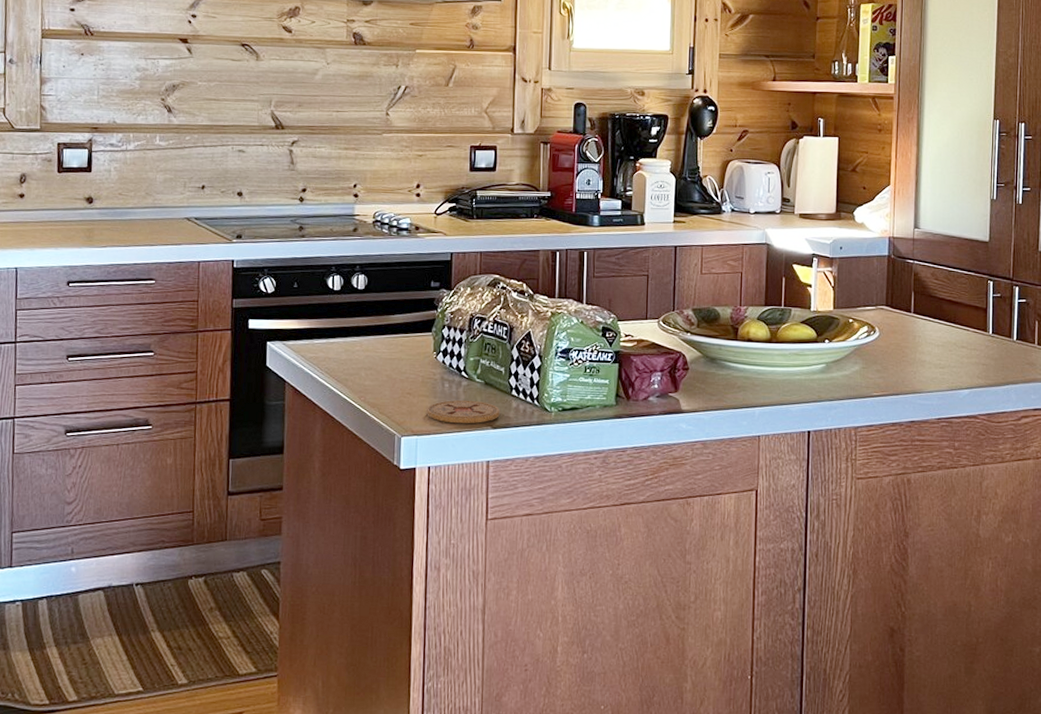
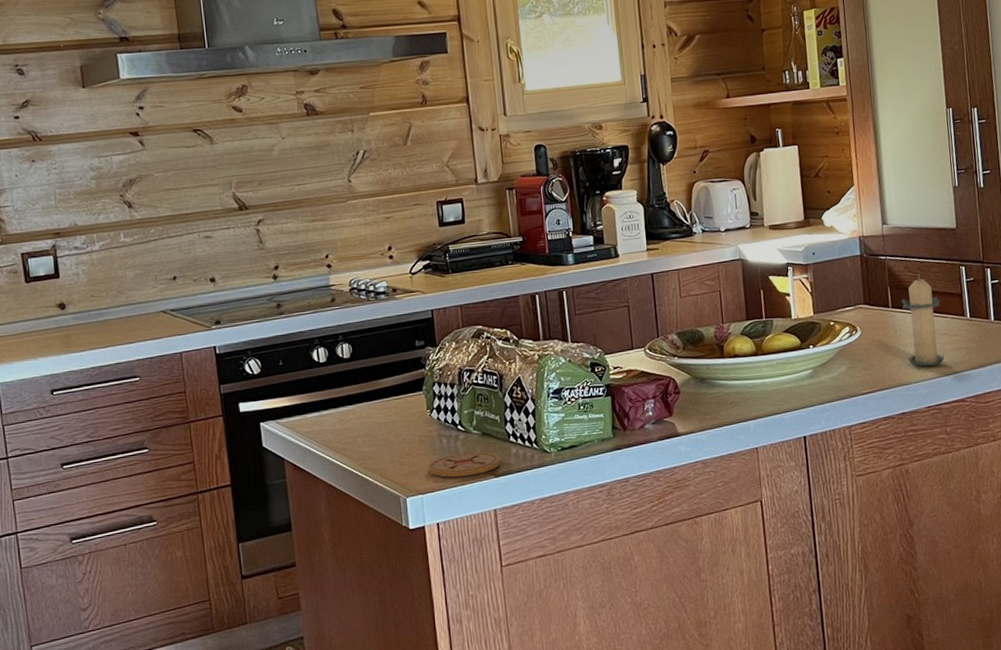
candle: none [922,281,965,377] -> present [901,272,947,366]

